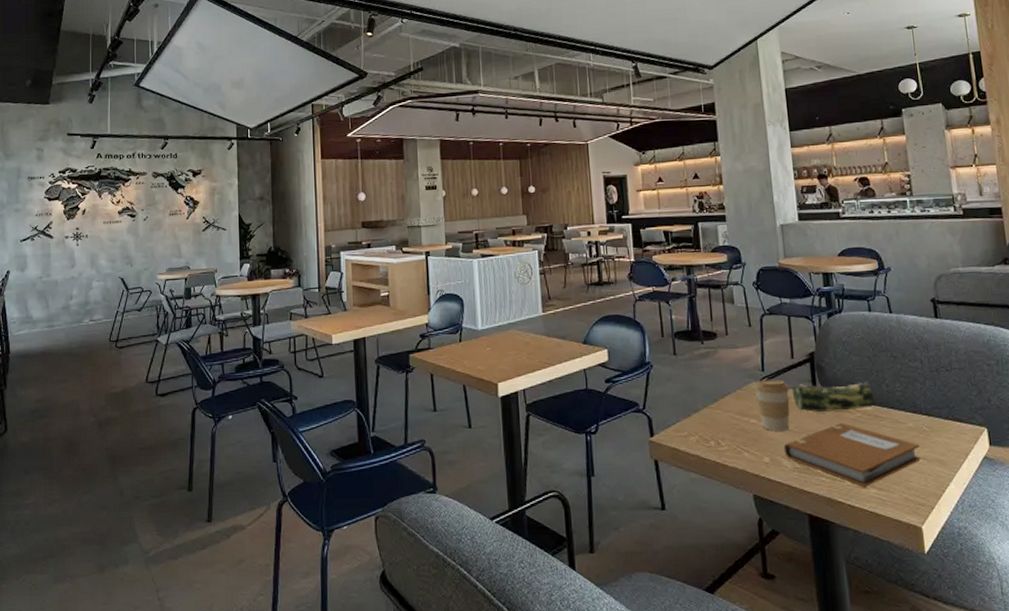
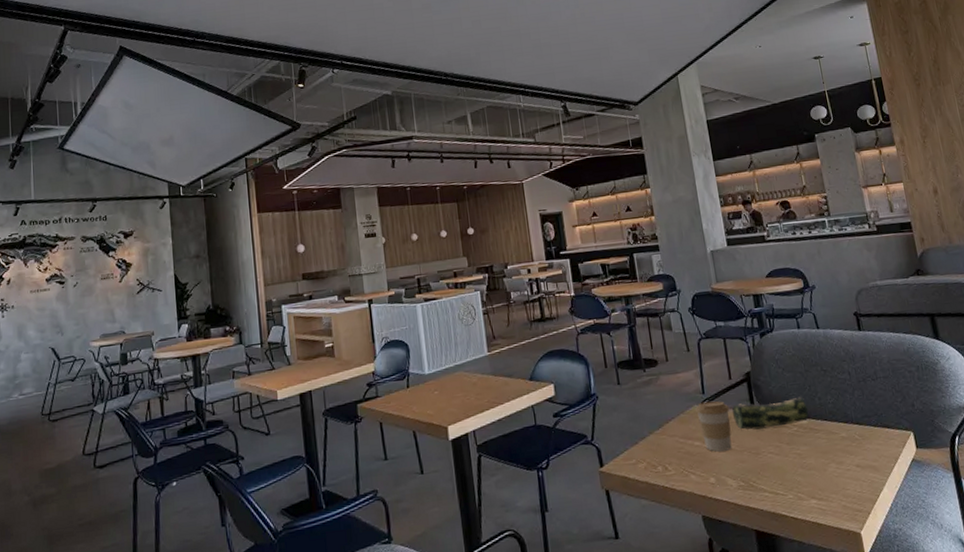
notebook: present [783,423,921,487] -> none [727,438,855,499]

